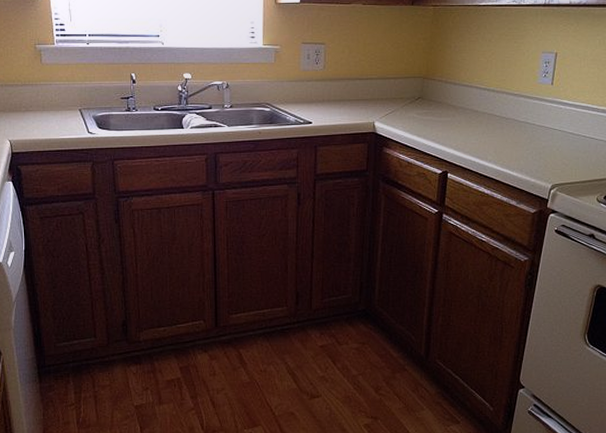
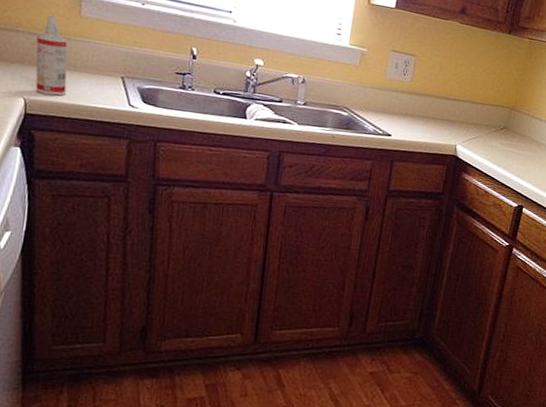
spray bottle: none [12,67,39,134] -> present [35,14,68,96]

